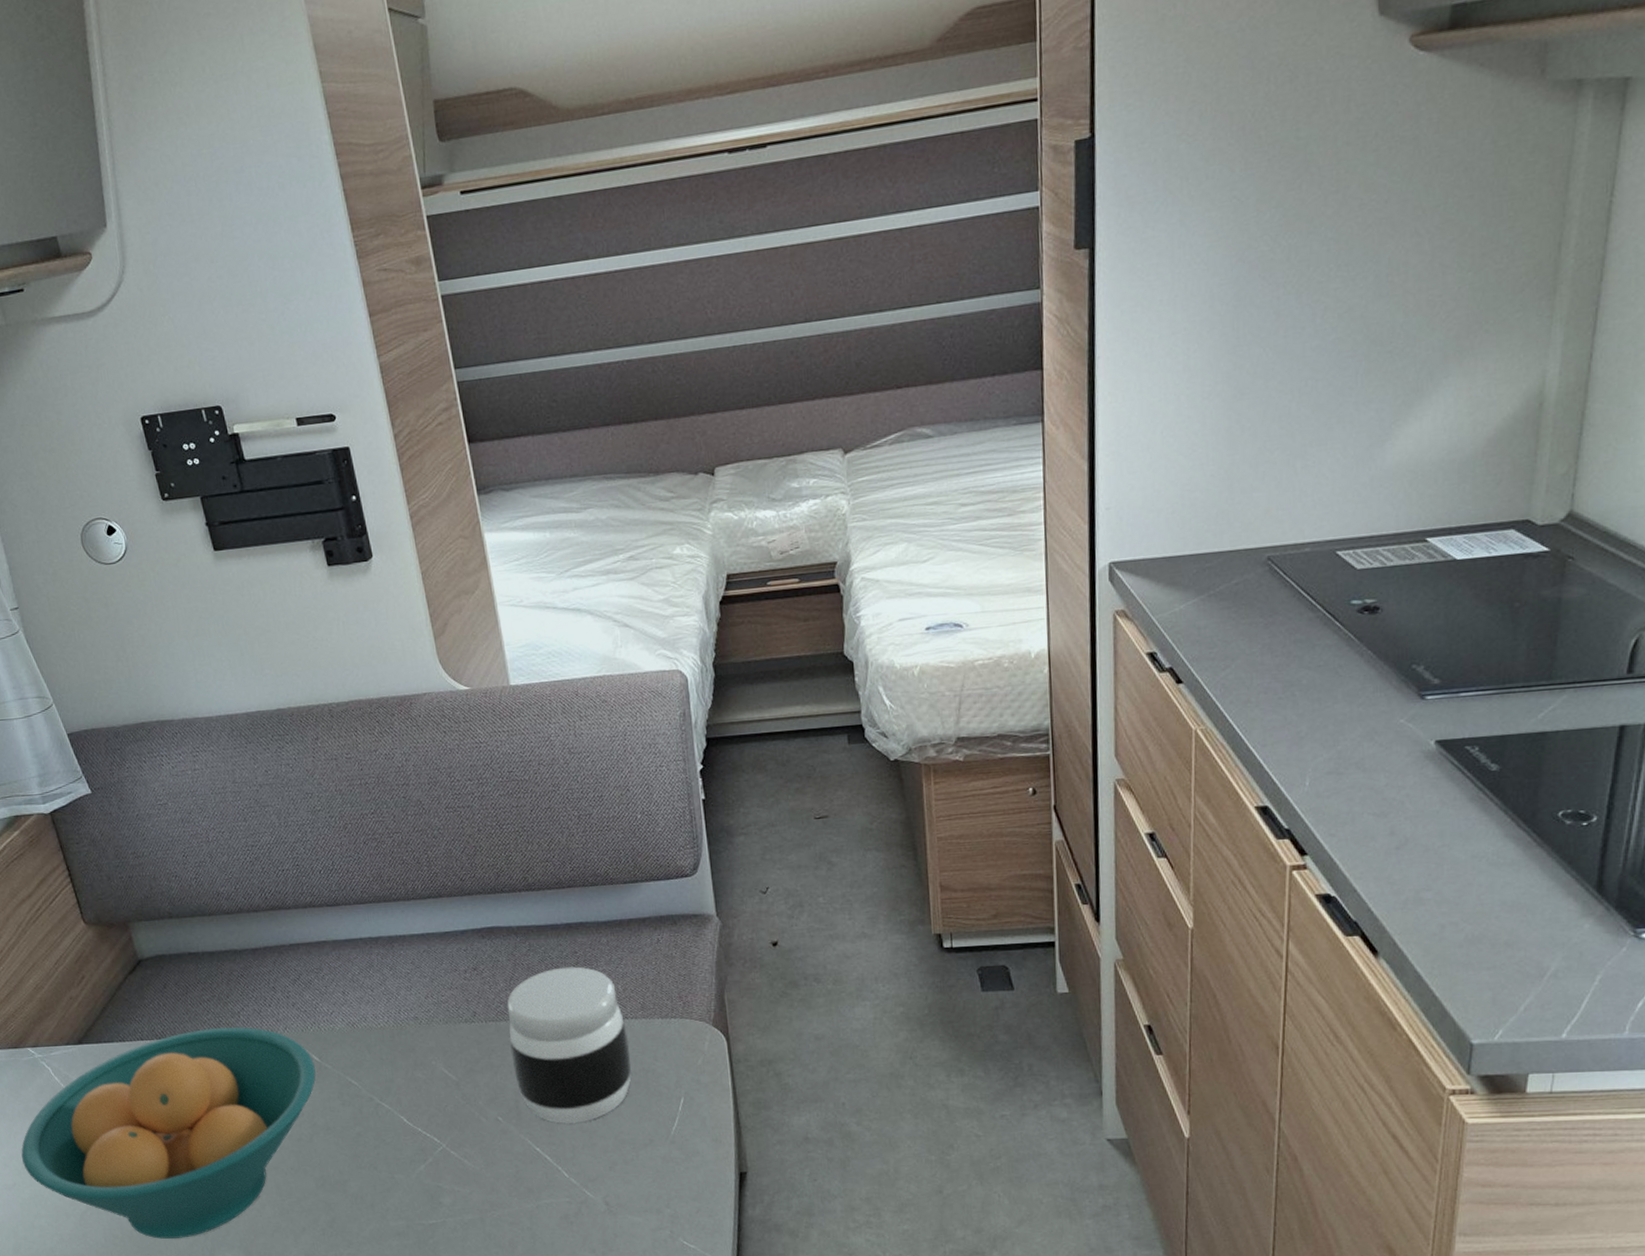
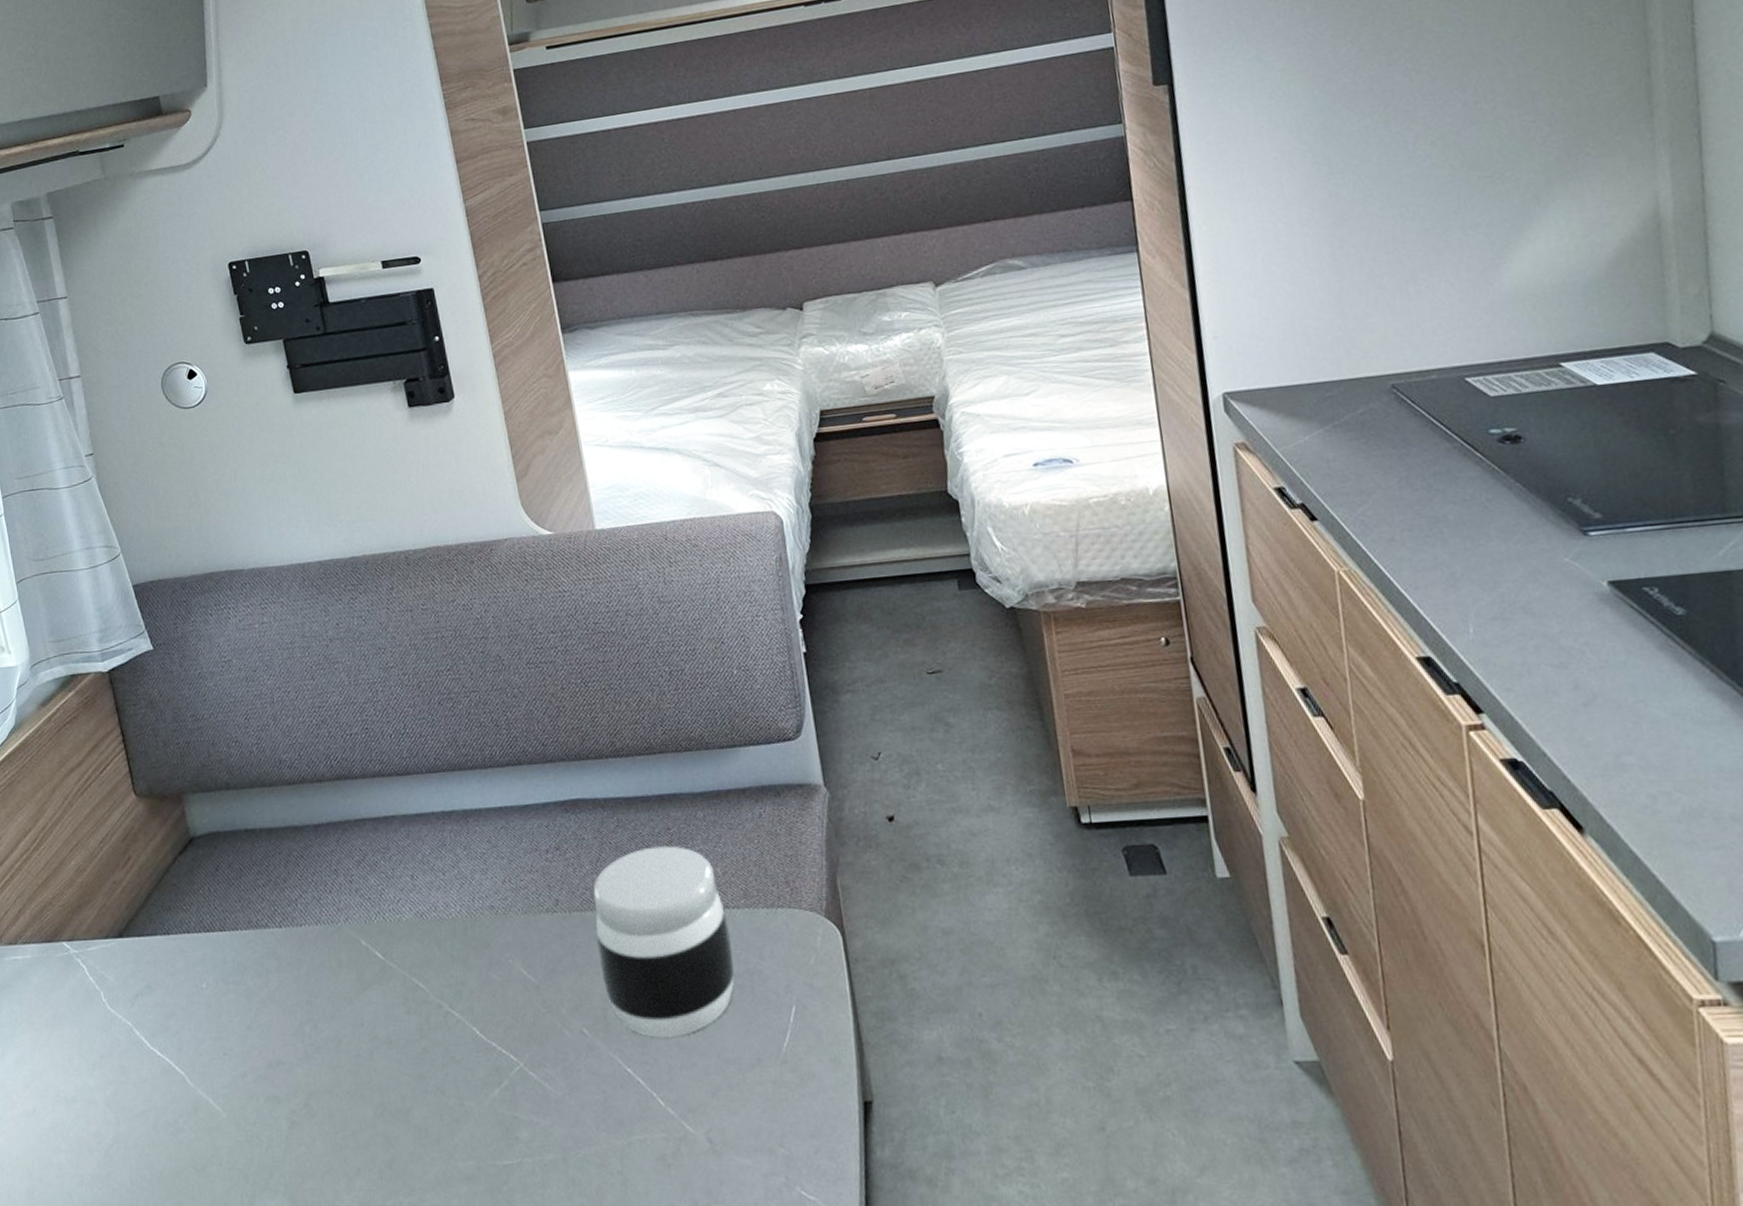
fruit bowl: present [21,1026,316,1239] -> none [45,916,379,1182]

